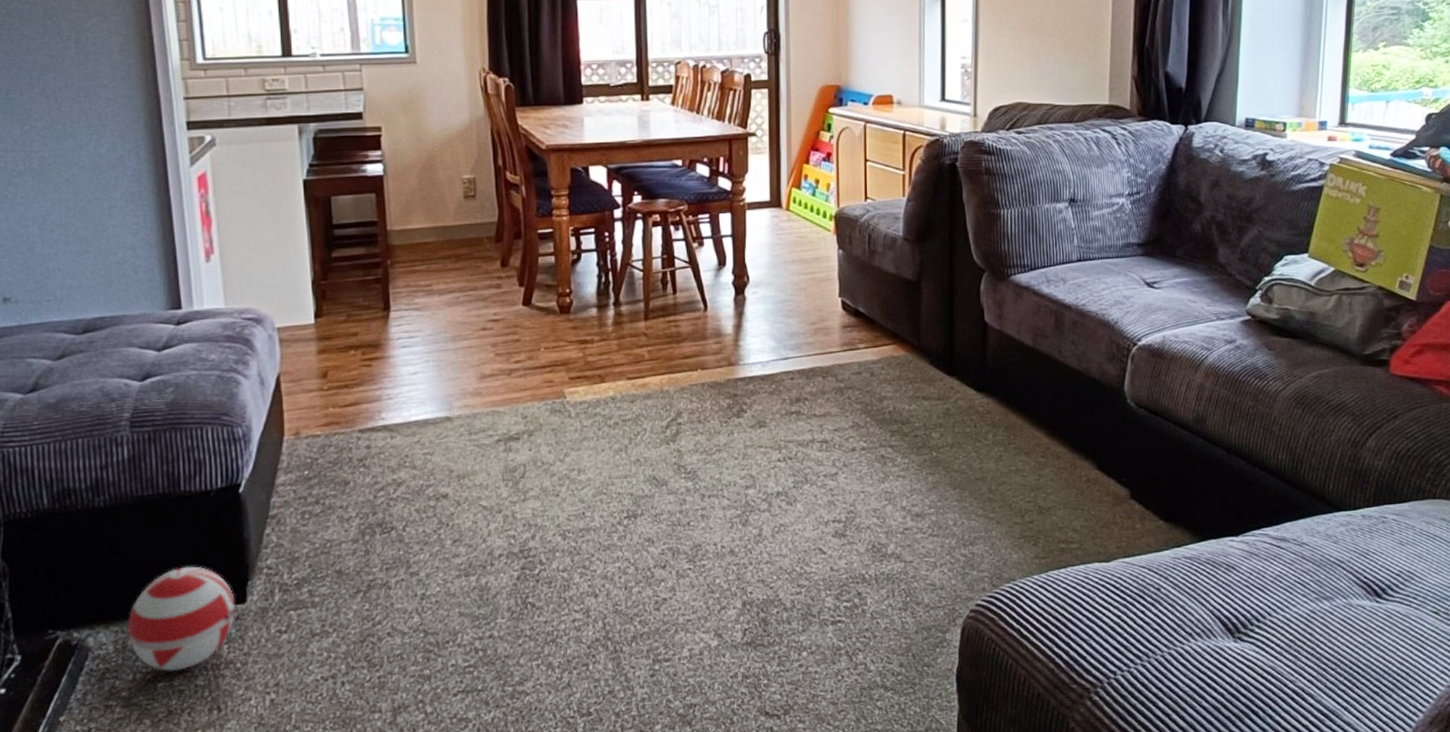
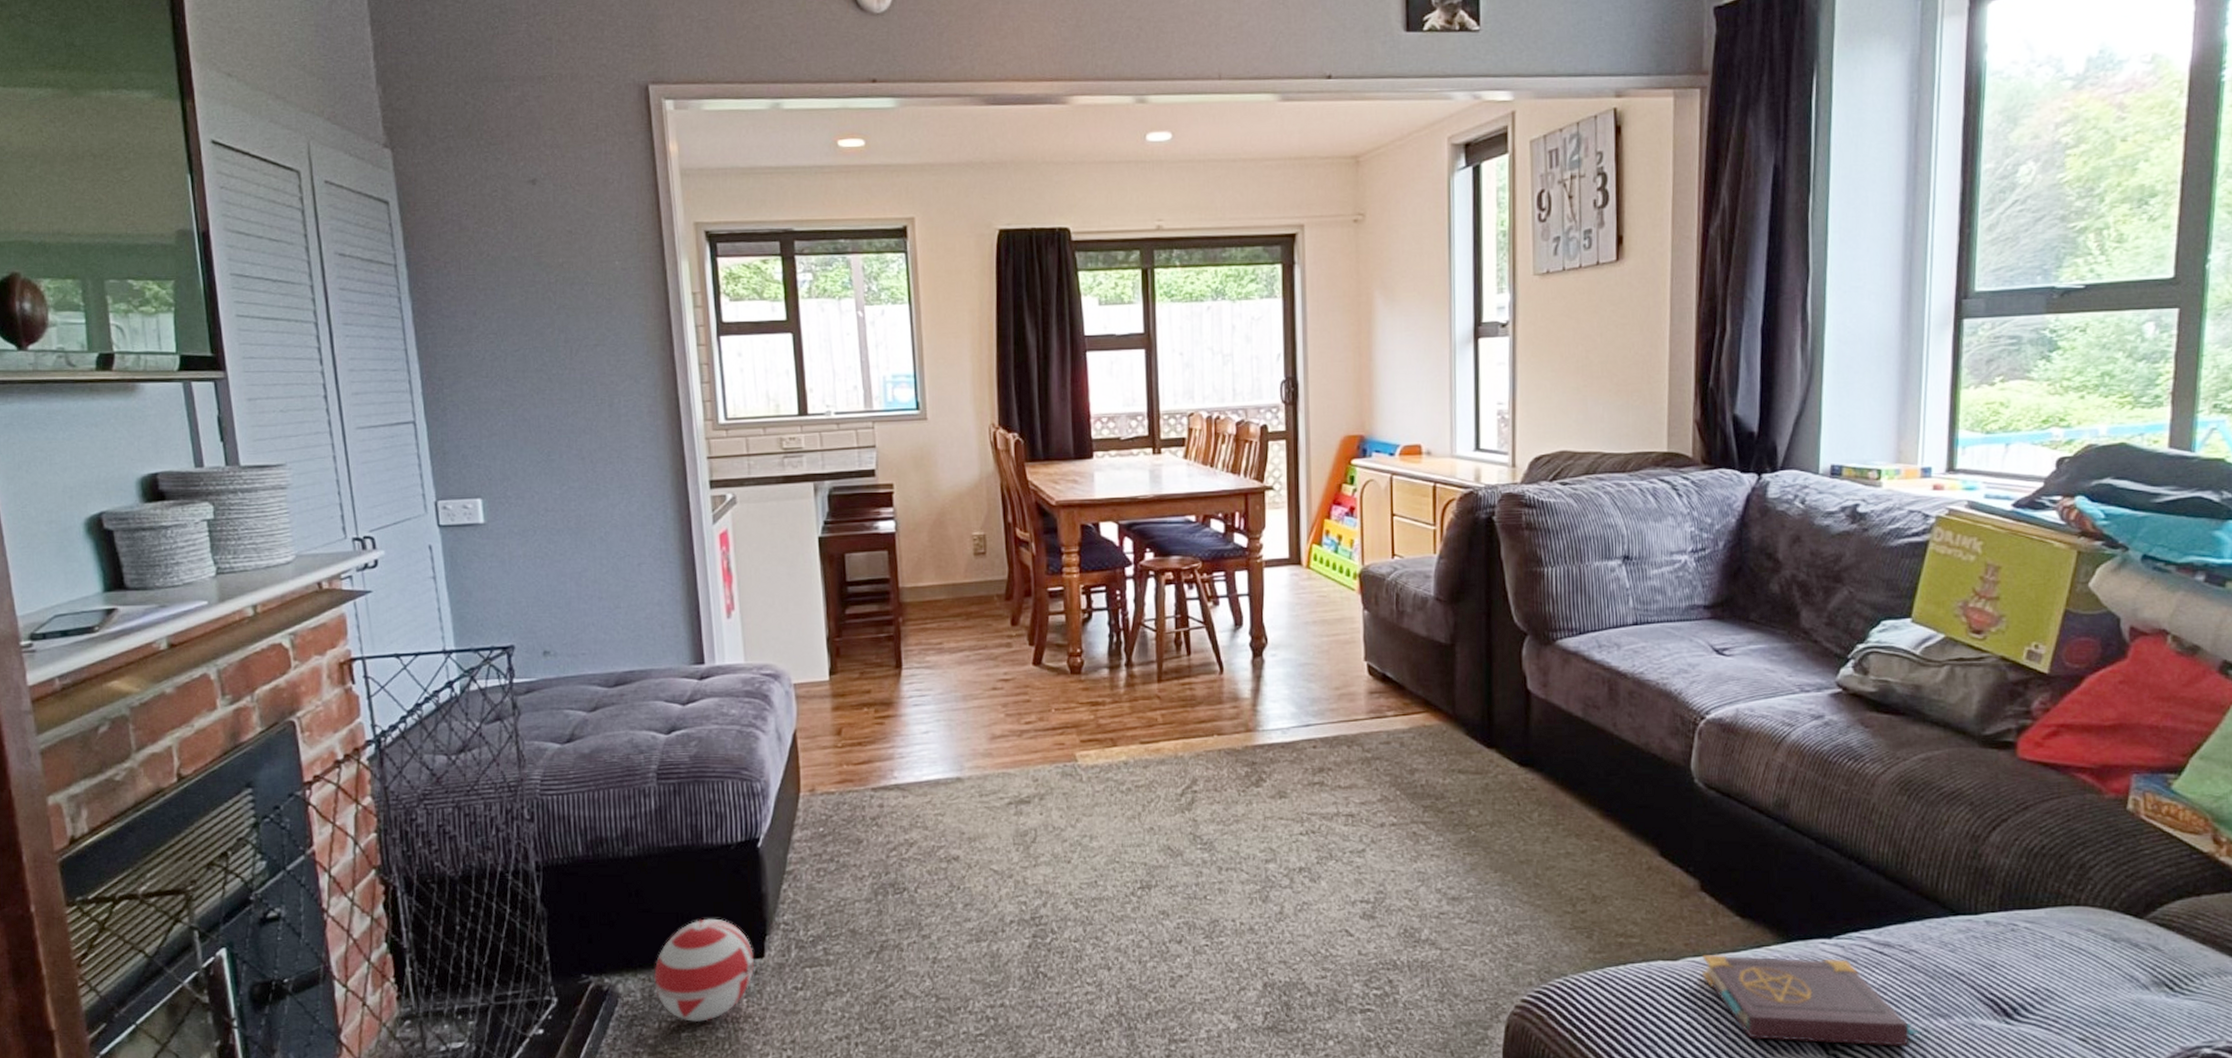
book: none [1130,554,1308,628] -> present [1701,954,1920,1046]

